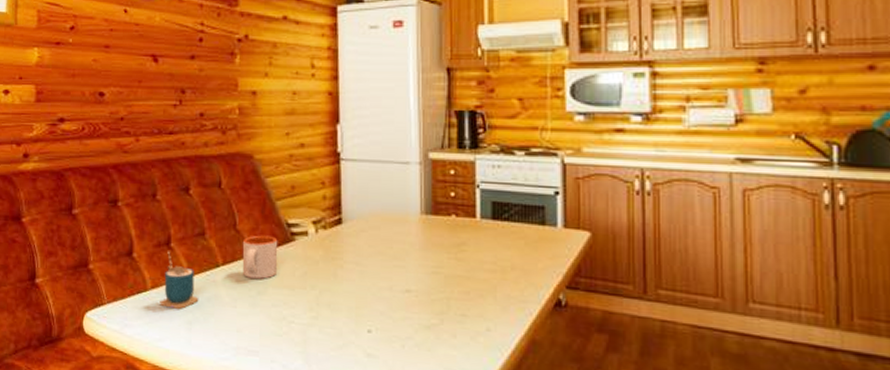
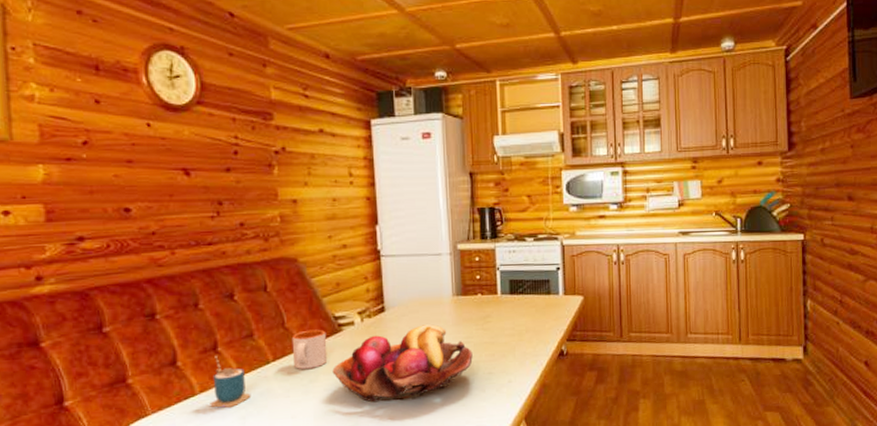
fruit basket: none [282,245,442,332] -> present [332,324,473,403]

